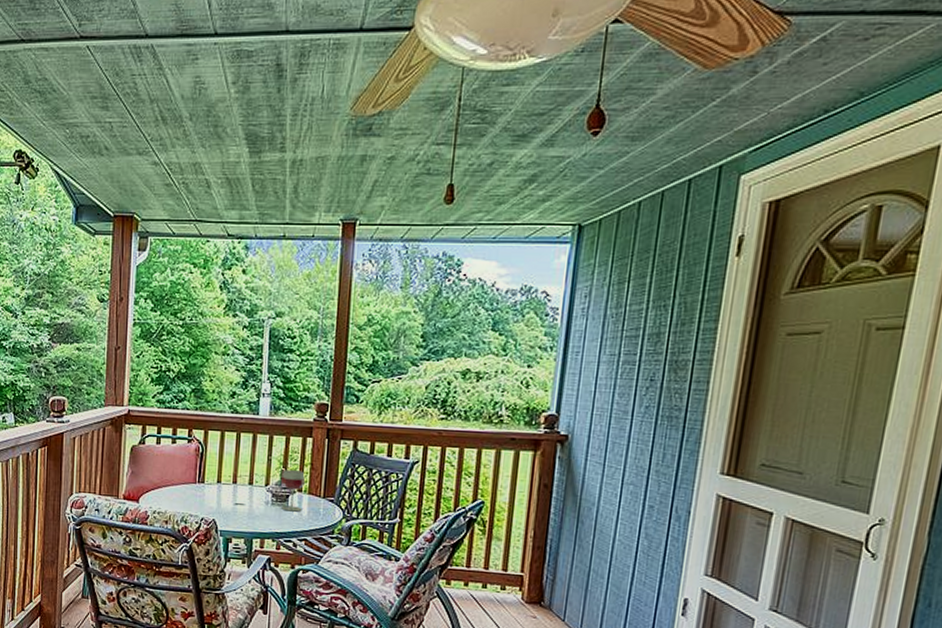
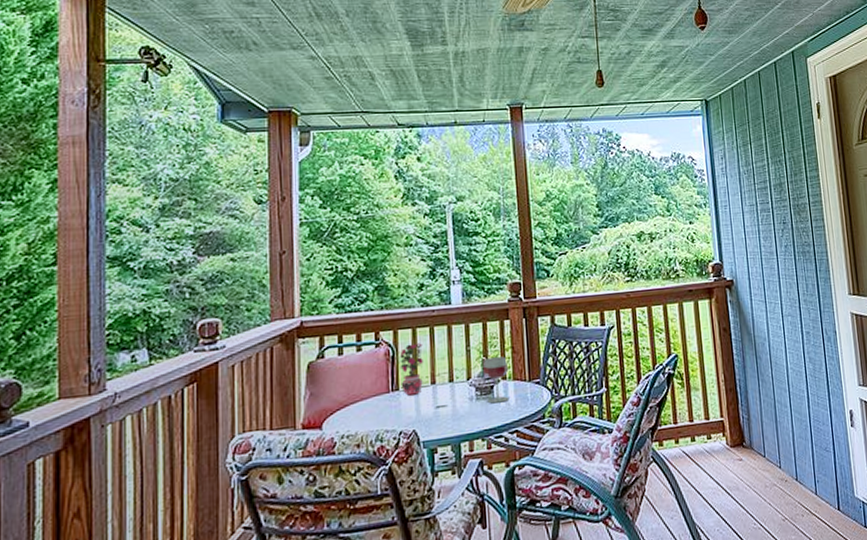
potted flower: none [205,445,229,491] -> present [397,343,423,397]

